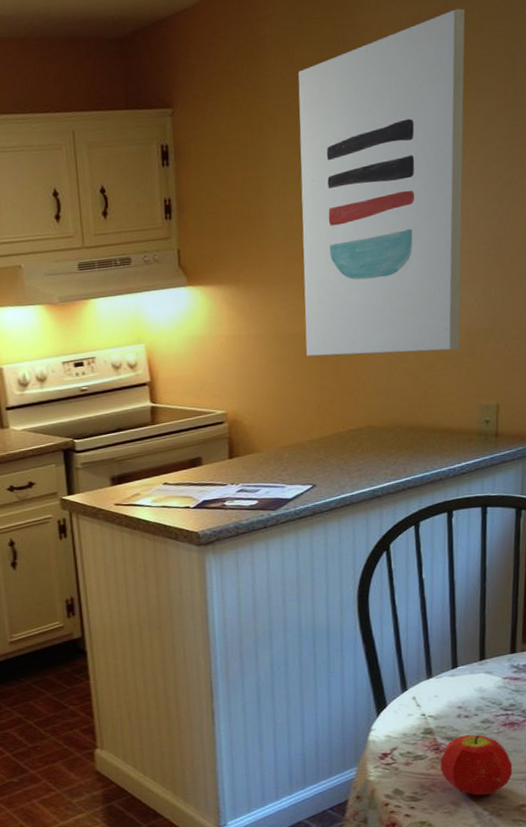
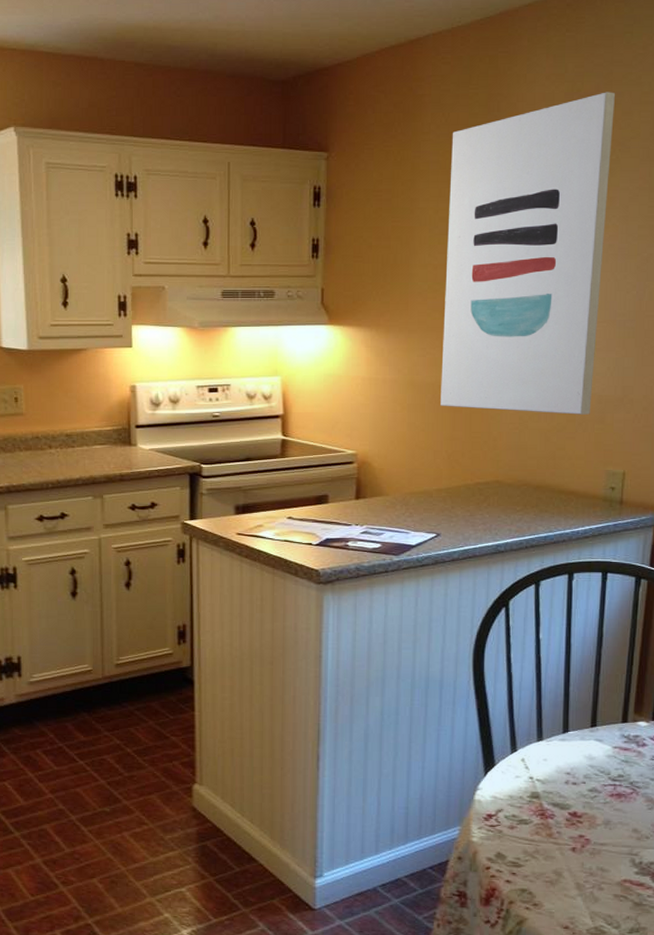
fruit: present [440,735,513,796] -> none [545,803,617,867]

